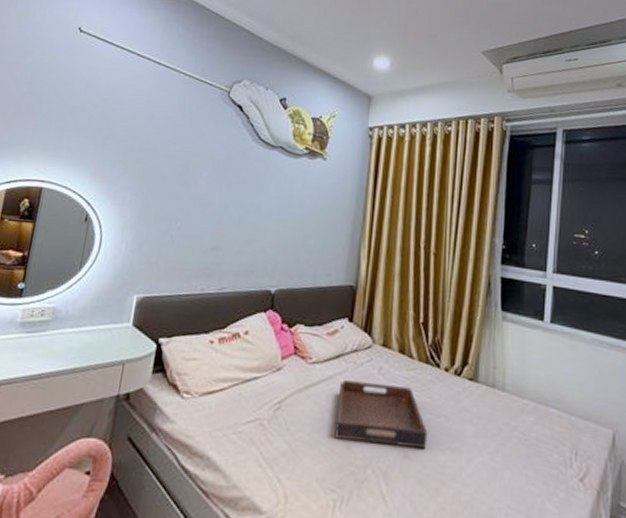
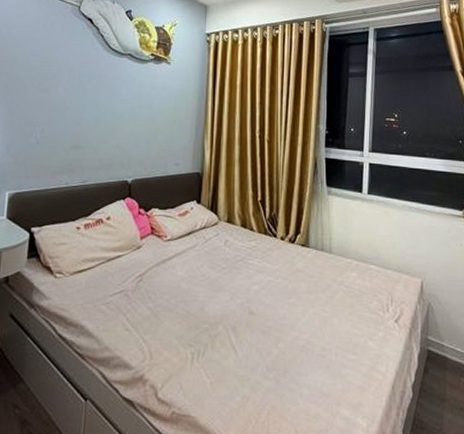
serving tray: present [334,380,428,448] -> none [190,253,269,305]

